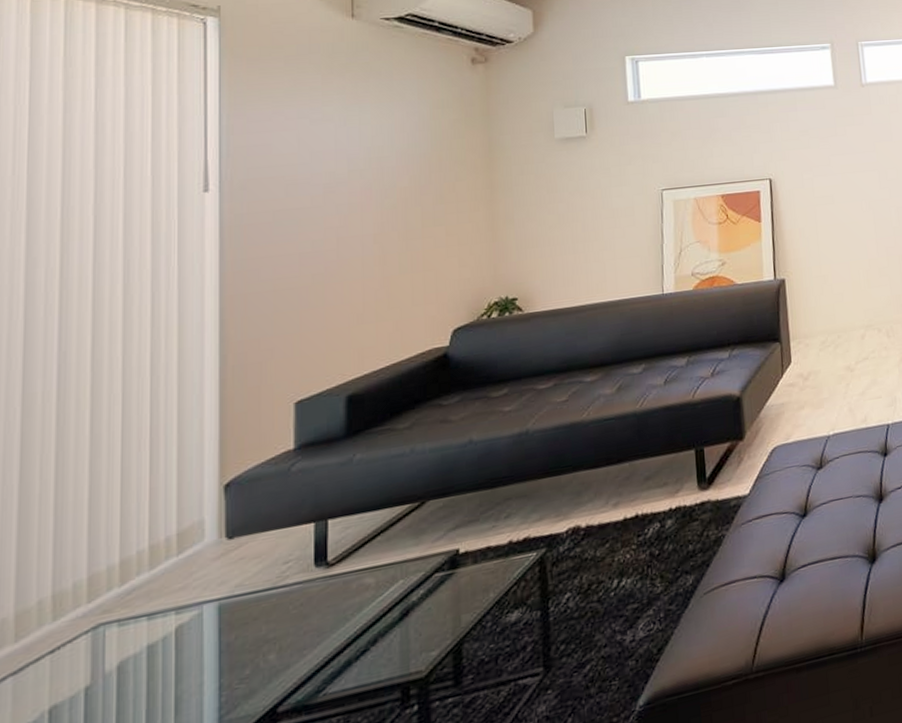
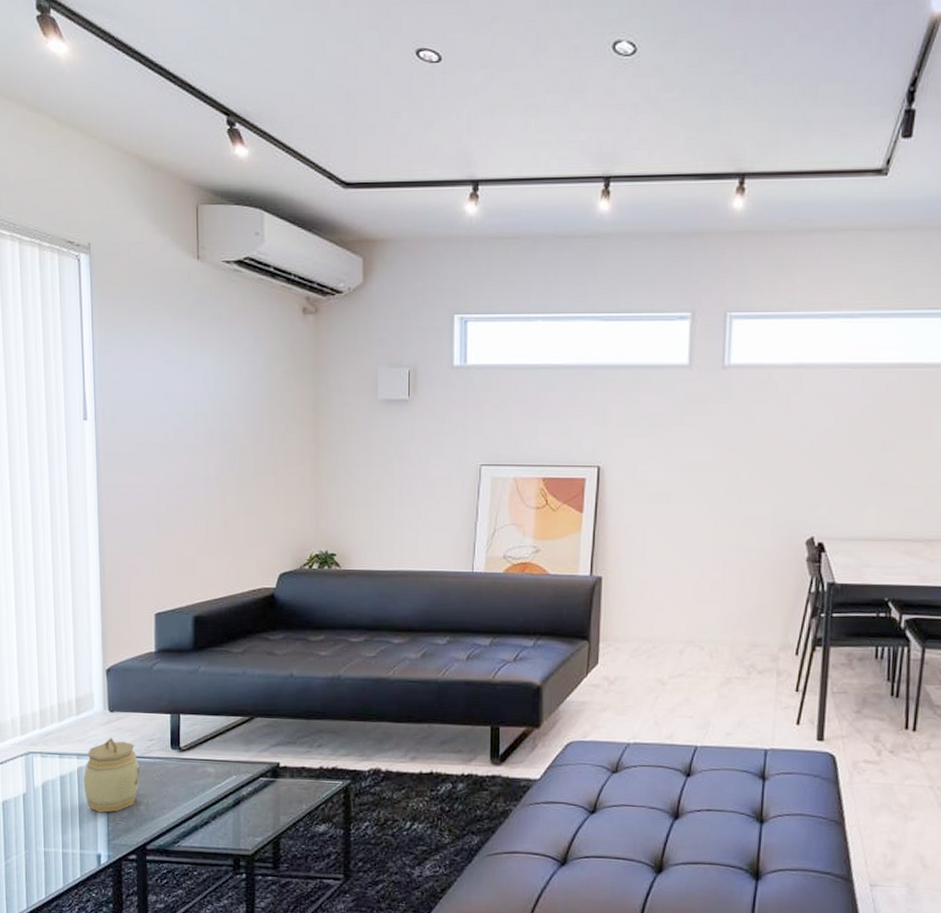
jar: none [183,573,271,682] -> present [83,738,140,813]

